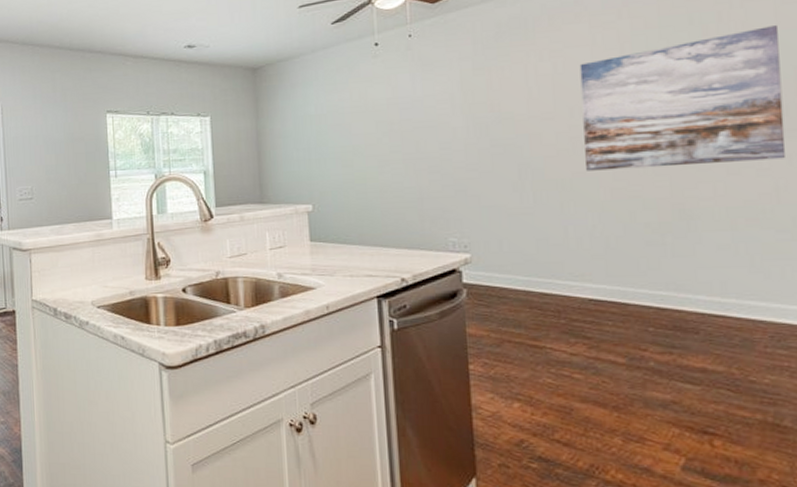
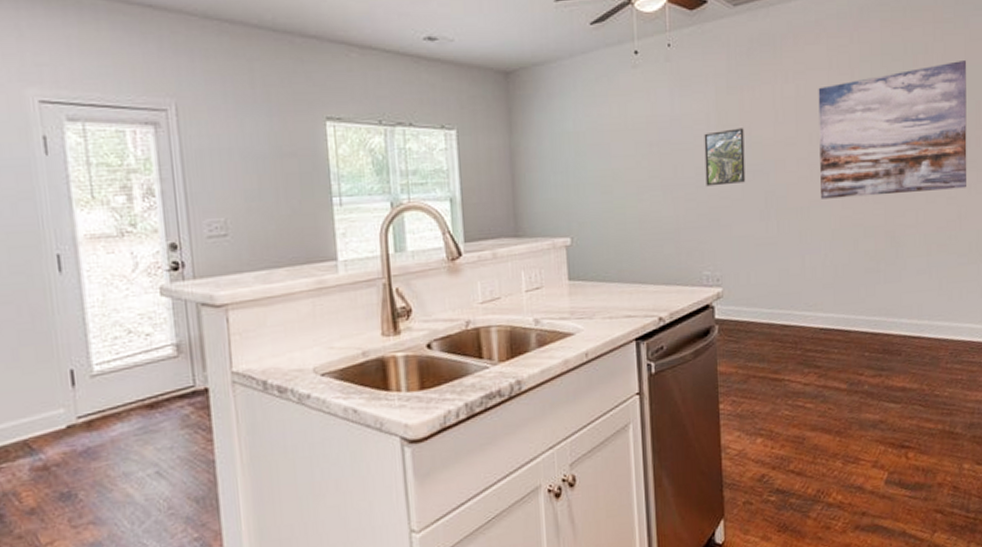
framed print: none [448,105,496,160] -> present [704,128,746,187]

